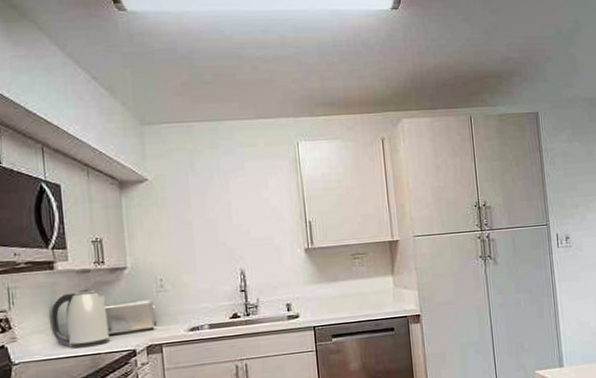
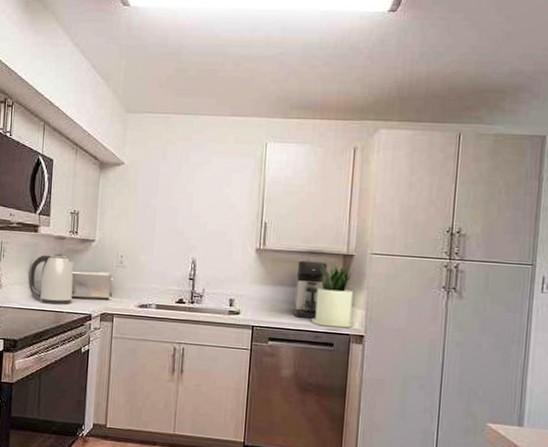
coffee maker: none [348,251,376,310] -> present [293,260,327,319]
planter: none [369,249,410,314] -> present [311,262,355,328]

